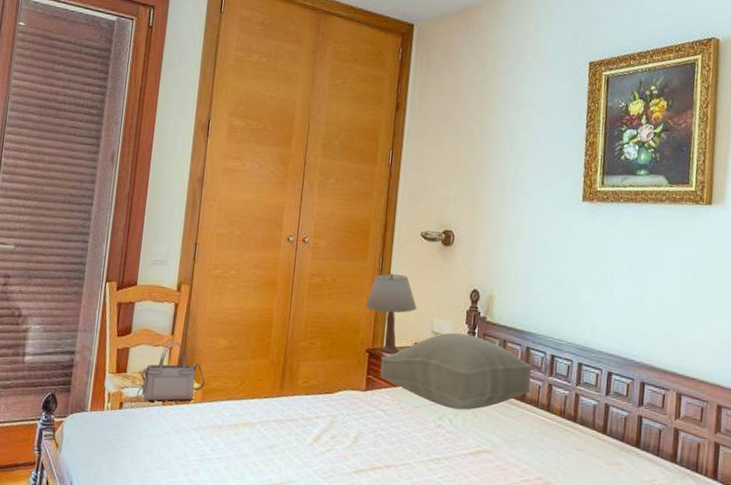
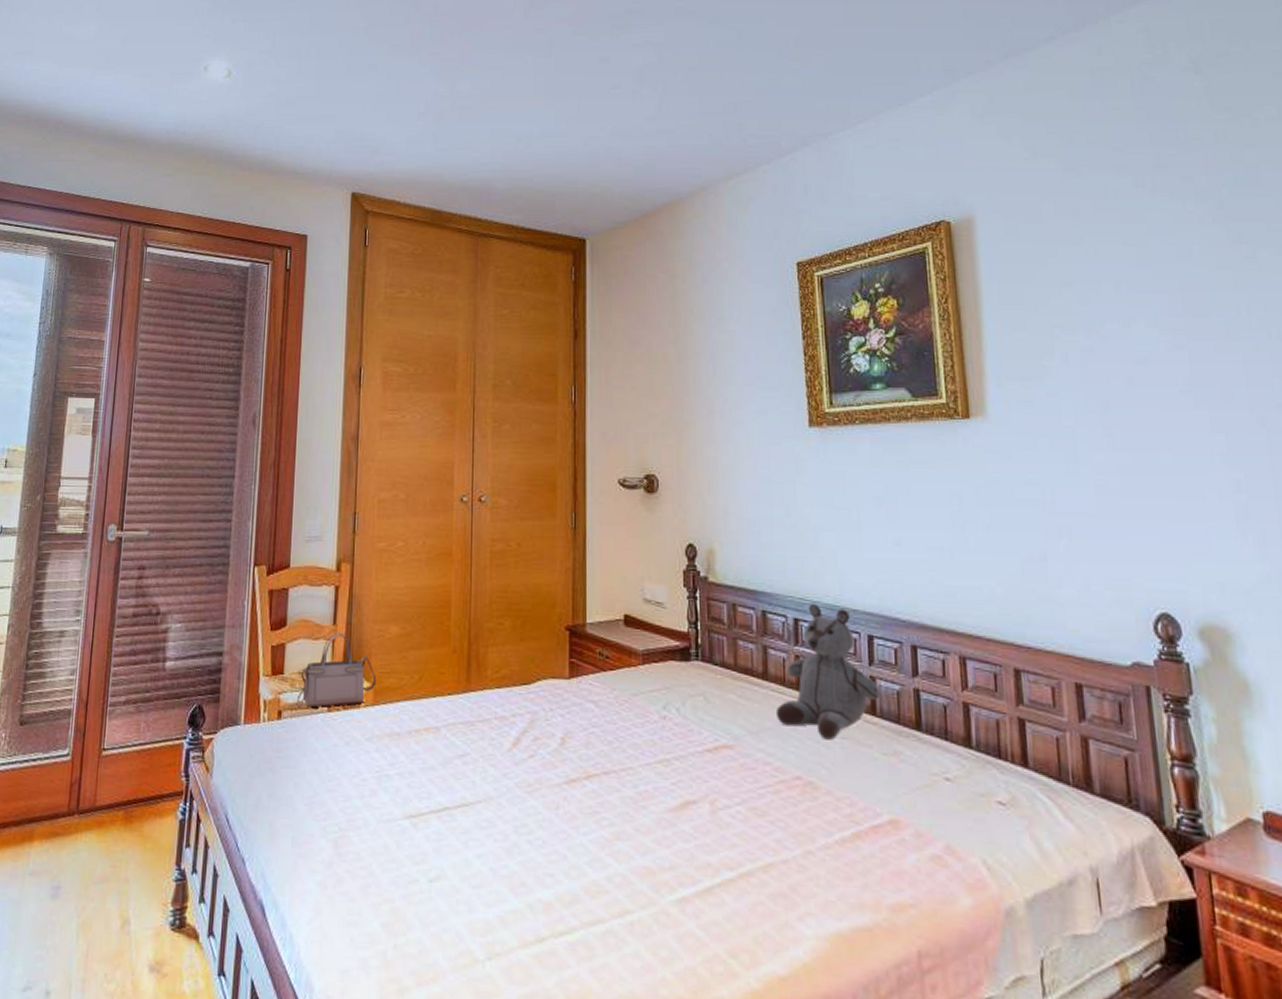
table lamp: present [365,273,417,354] -> none [560,531,622,631]
cushion: present [380,332,533,410] -> none [585,599,774,695]
stuffed bear: none [528,344,612,451] -> present [775,603,880,740]

